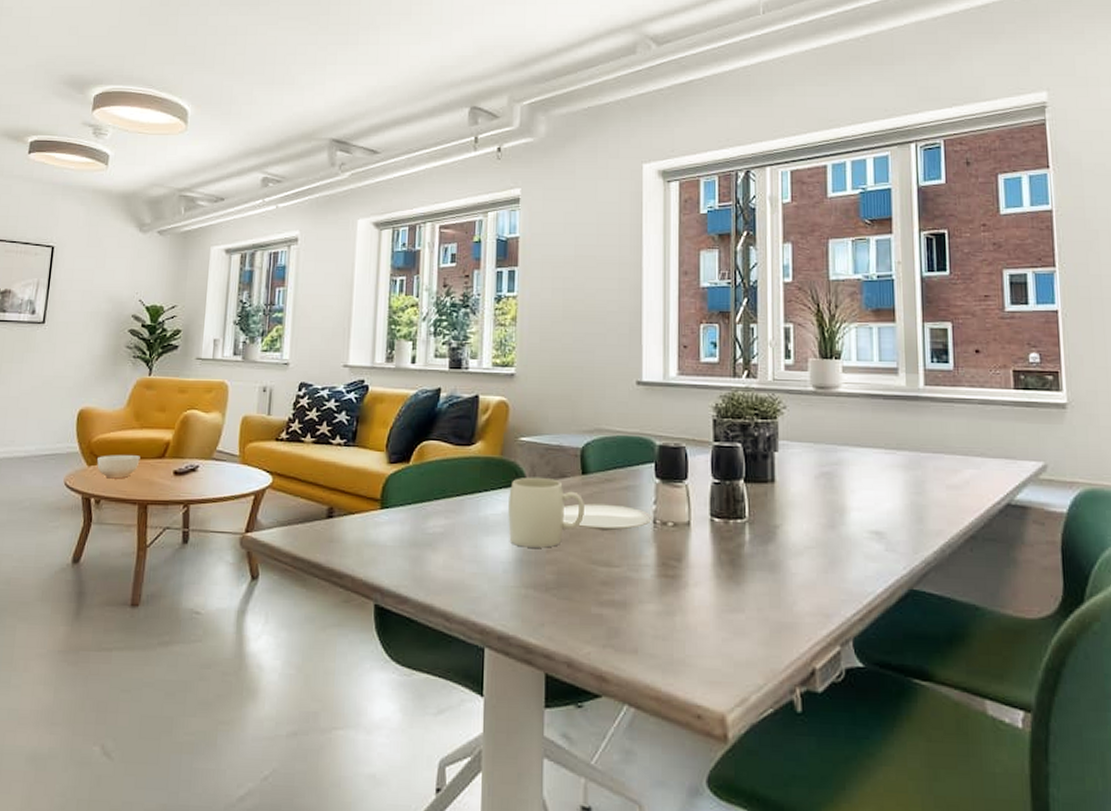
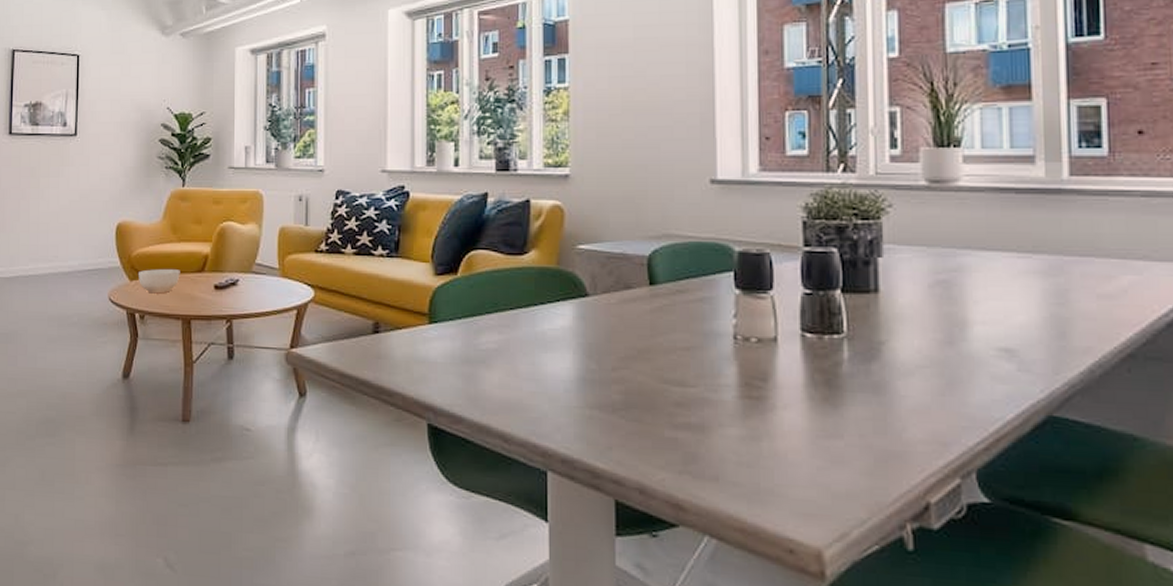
mug: present [508,477,584,548] -> none [568,288,653,366]
plate: present [562,503,652,531] -> none [629,317,732,348]

